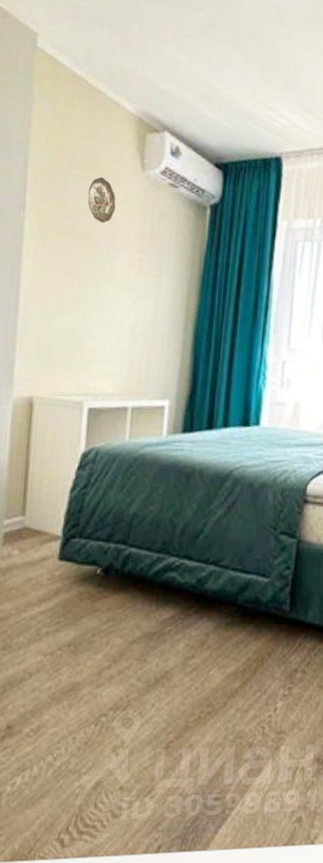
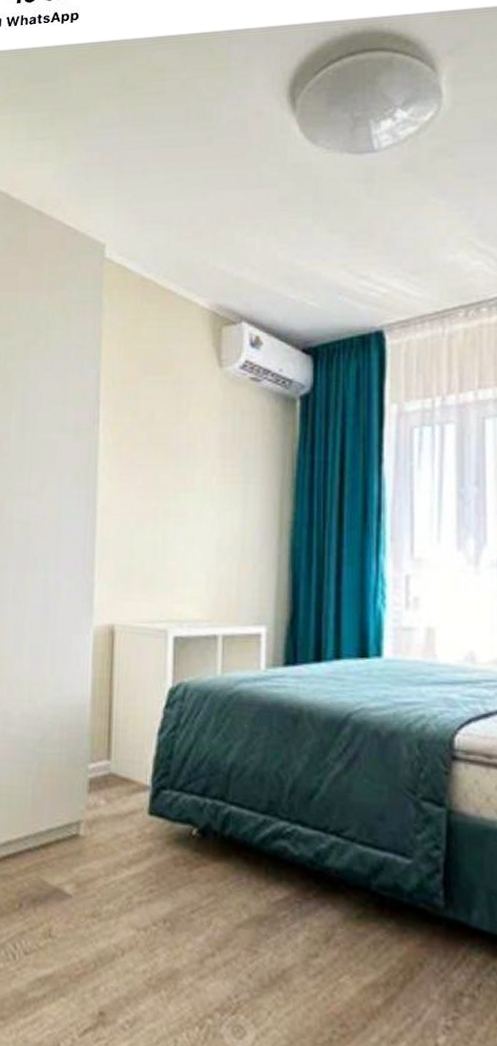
decorative plate: present [87,177,116,223] -> none [162,381,193,429]

